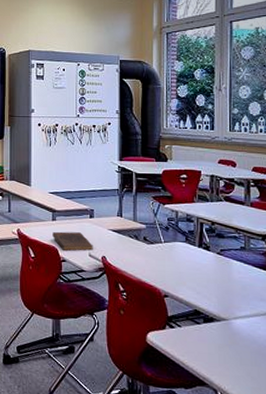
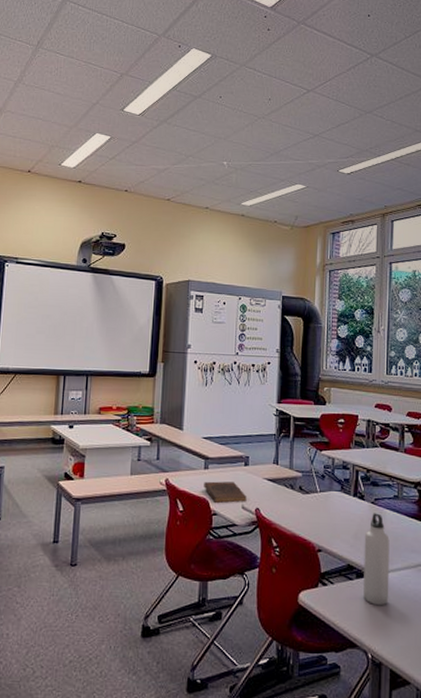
water bottle: none [211,263,238,350] -> present [363,513,390,606]

